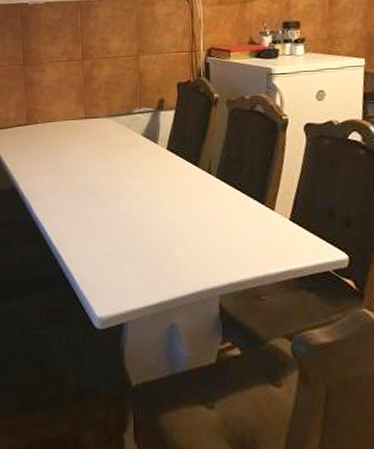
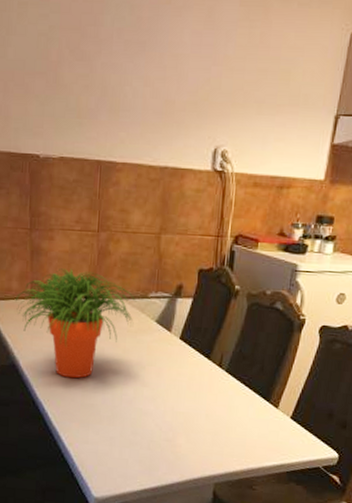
potted plant: none [13,95,123,197] -> present [16,268,137,379]

